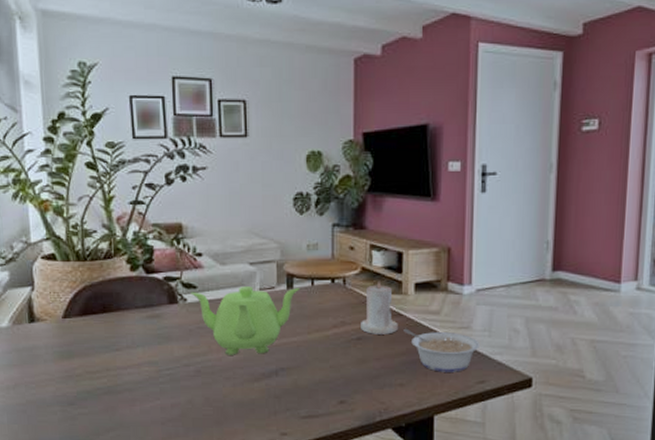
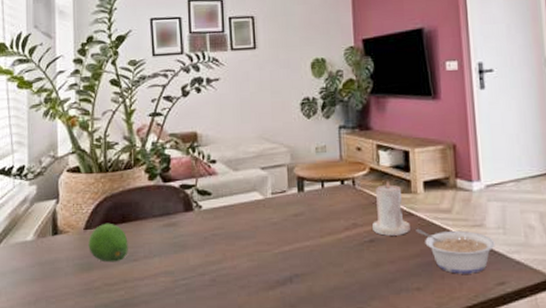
fruit: none [67,312,110,351] -> present [88,223,128,262]
teapot: present [190,286,300,355] -> none [205,191,311,262]

